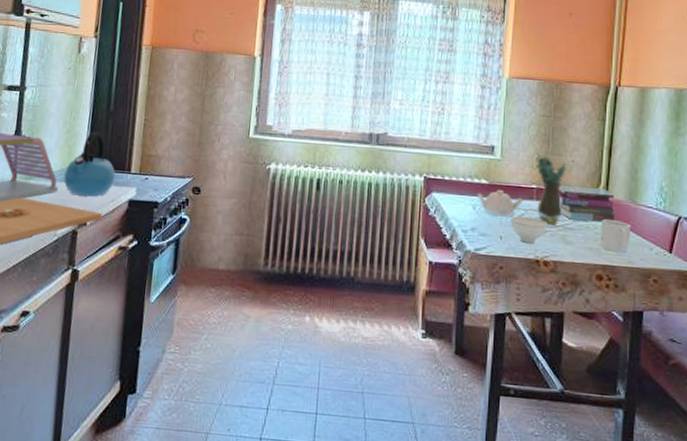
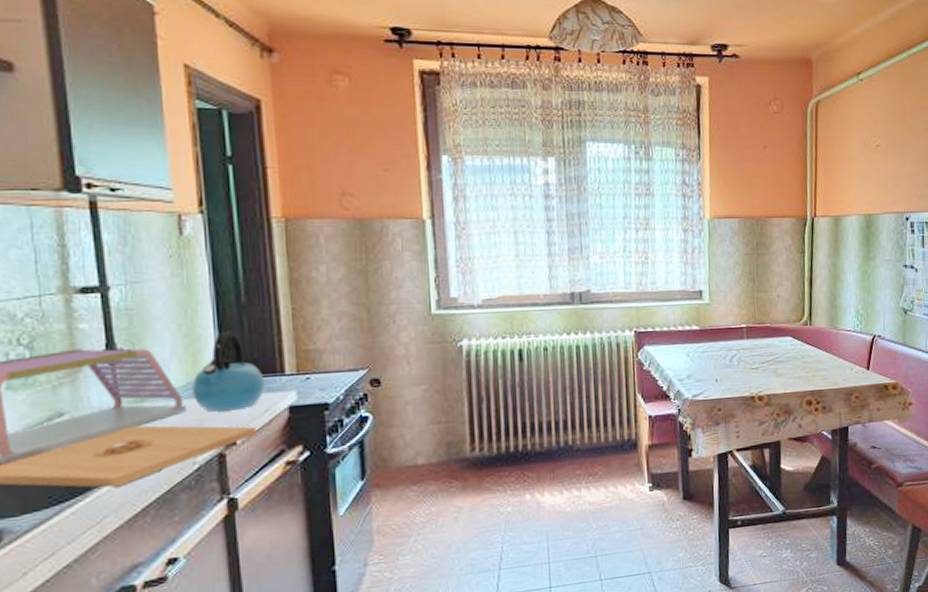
teapot: present [477,189,524,217] -> none [690,333,735,361]
bowl: present [510,215,548,243] -> none [724,356,759,382]
vase: present [536,152,566,225] -> none [743,292,772,361]
books: present [558,184,615,222] -> none [766,318,819,353]
mug: present [600,219,631,253] -> none [807,347,834,378]

